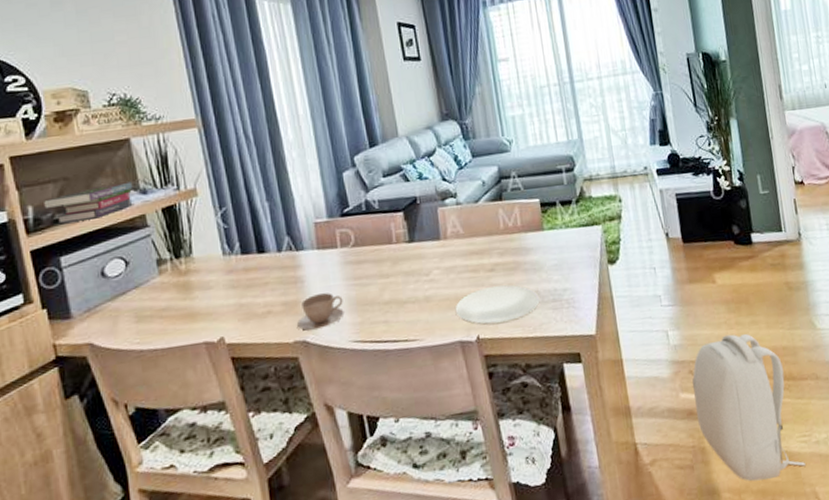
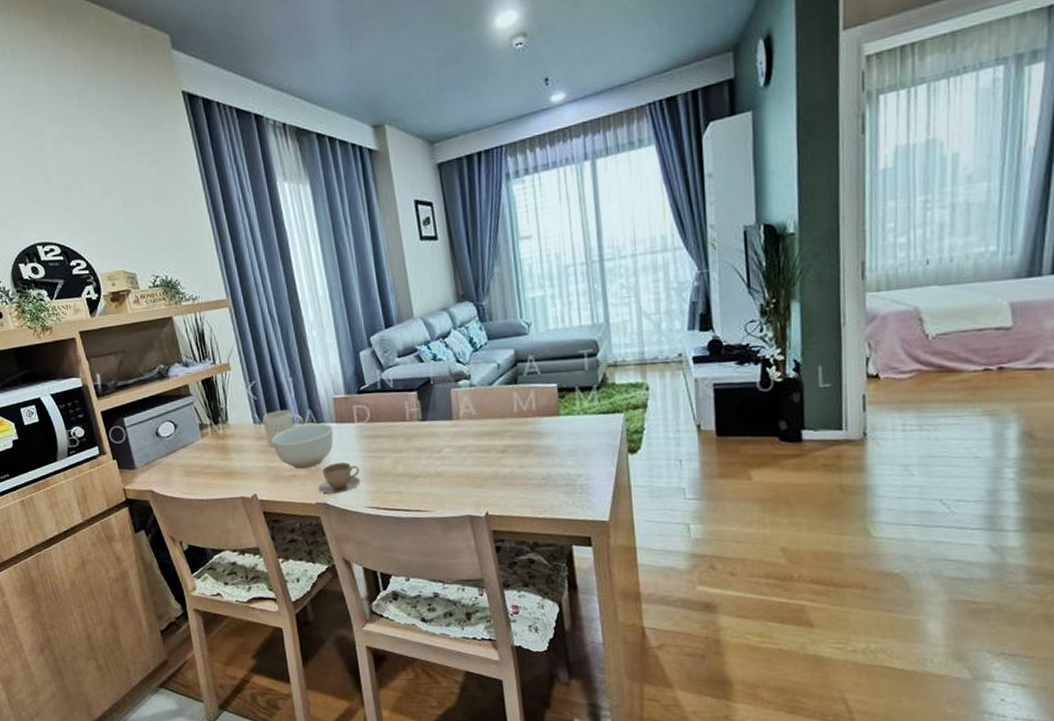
books: present [44,181,133,225] -> none [108,355,177,391]
mug: none [234,237,282,281] -> present [263,410,304,447]
bowl: none [244,250,315,305] -> present [272,423,334,470]
plate: present [455,284,540,326] -> none [465,466,552,504]
backpack: present [692,333,805,481] -> none [712,533,836,679]

